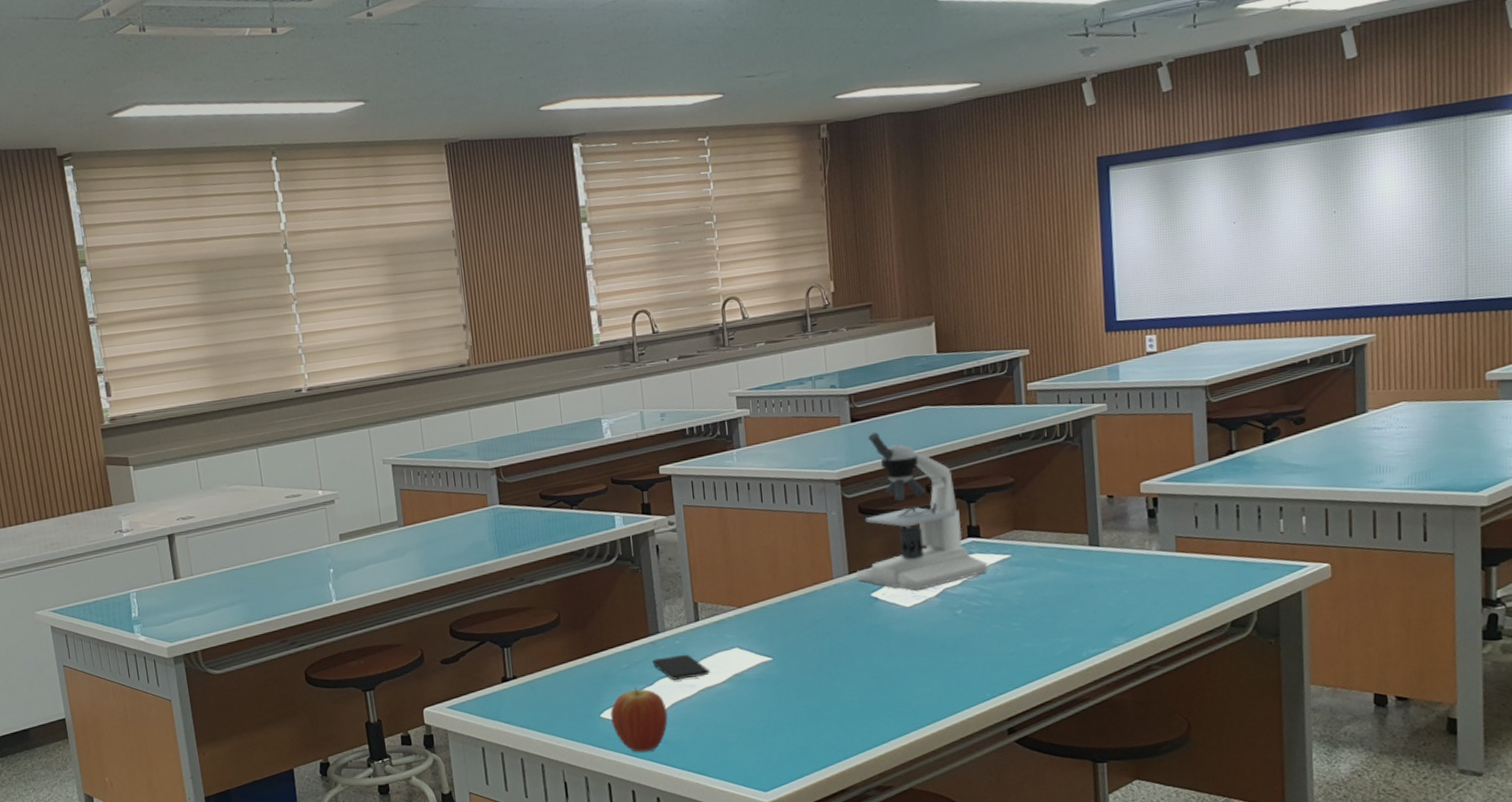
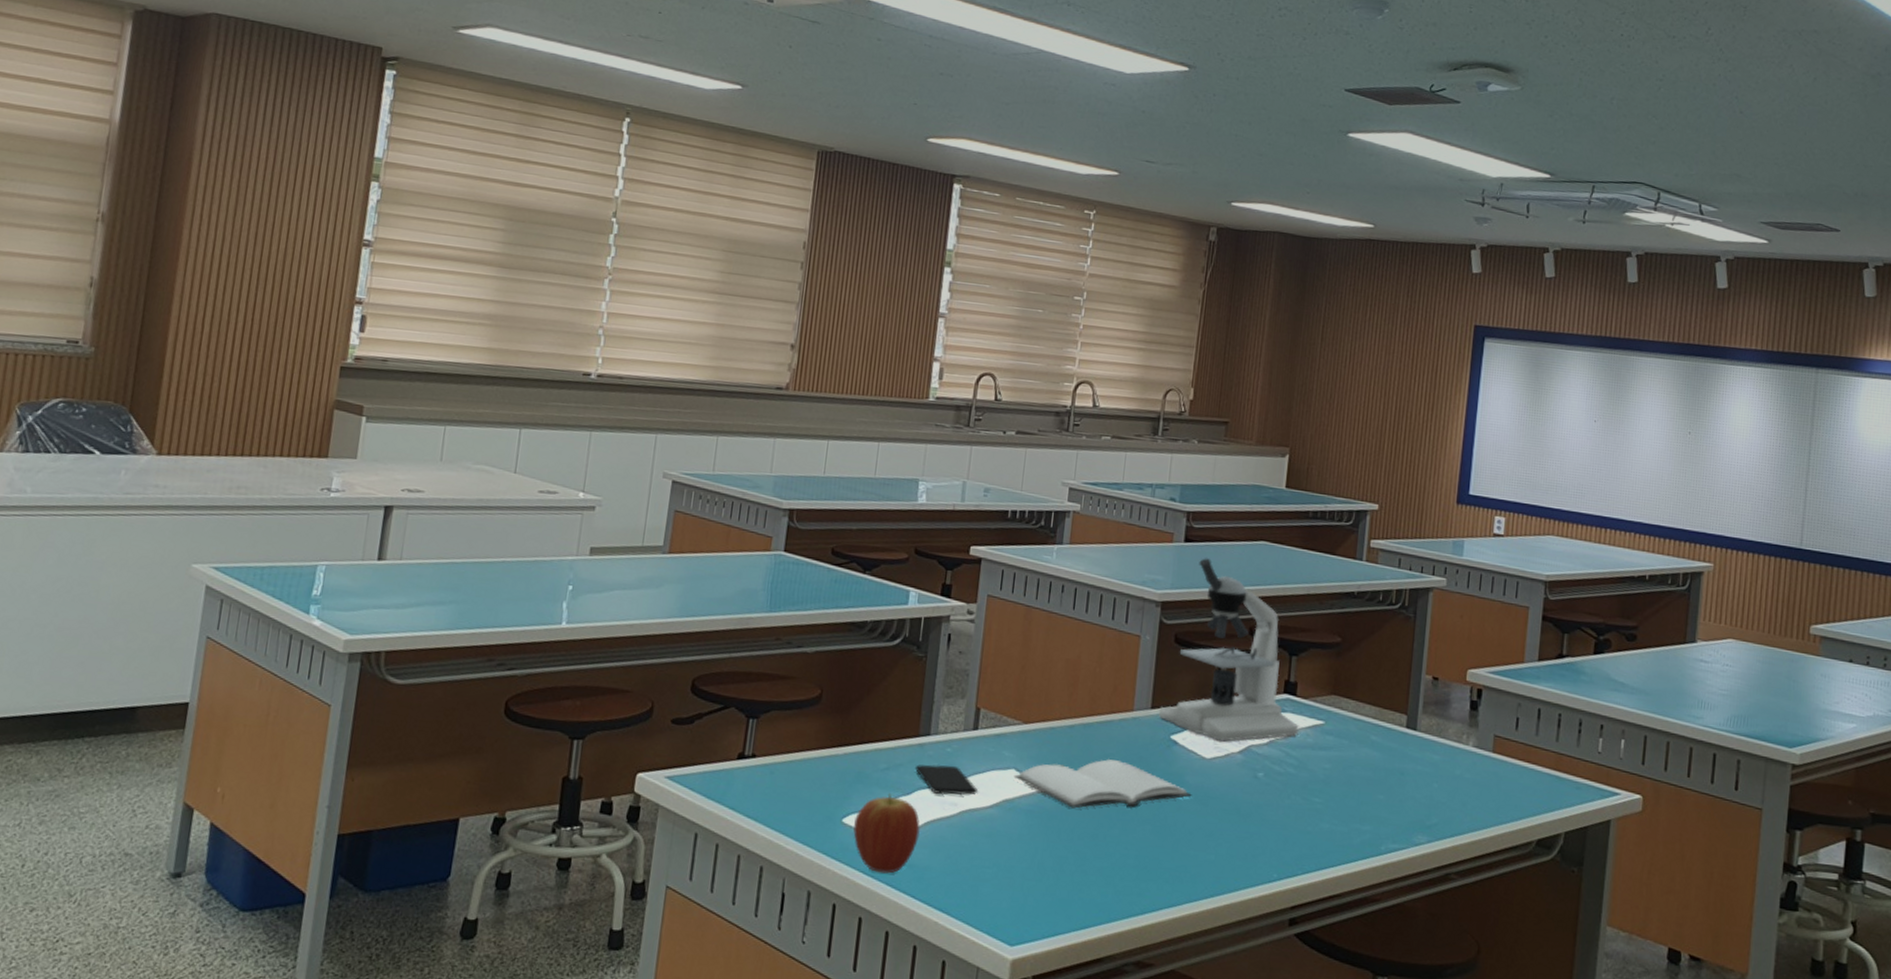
book: none [738,623,900,671] -> present [1014,759,1192,809]

